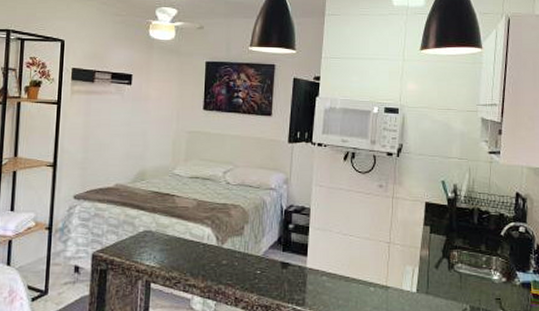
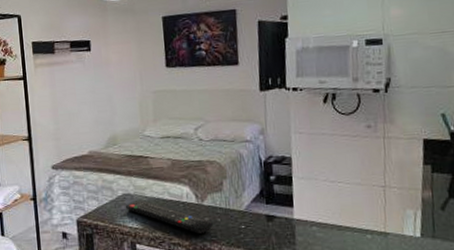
remote control: none [146,238,230,276] -> present [126,200,213,234]

